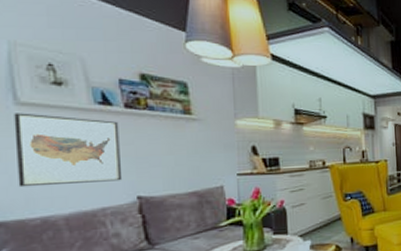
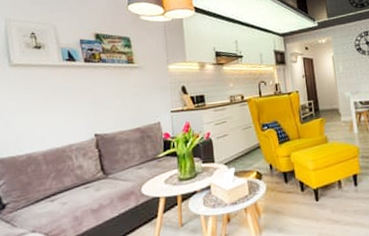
wall art: present [14,113,123,188] -> none [8,72,84,131]

